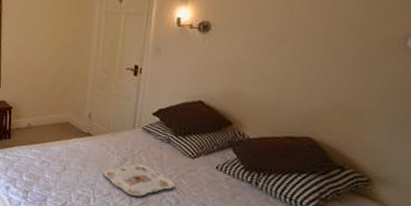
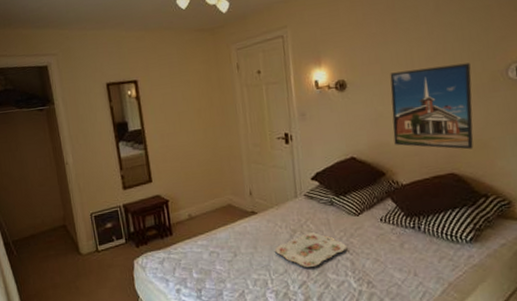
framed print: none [250,22,361,117] -> present [390,62,474,150]

